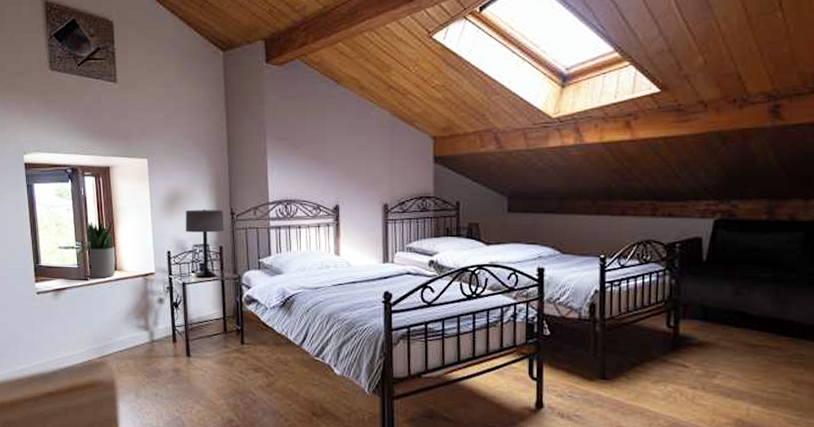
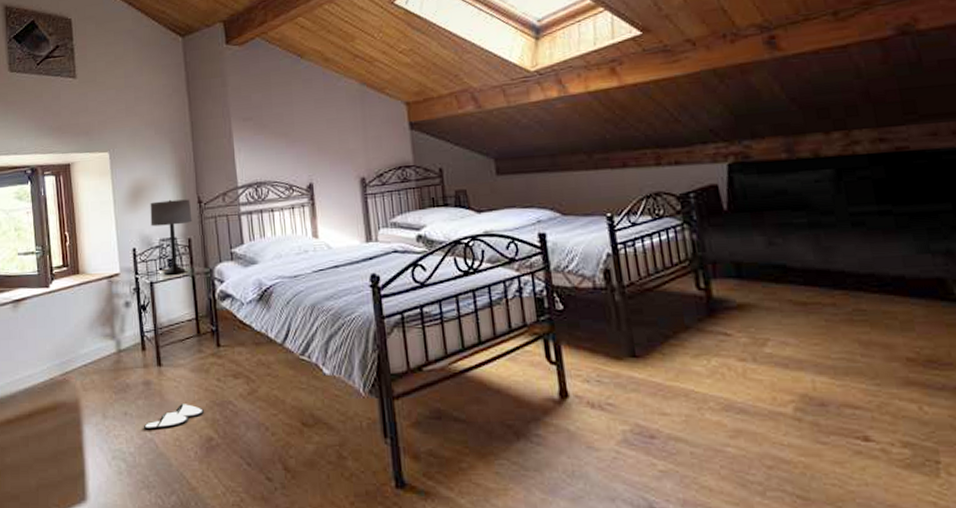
planter: present [84,218,115,279] -> none [44,218,78,286]
slippers: none [173,390,226,410] -> present [144,404,204,430]

